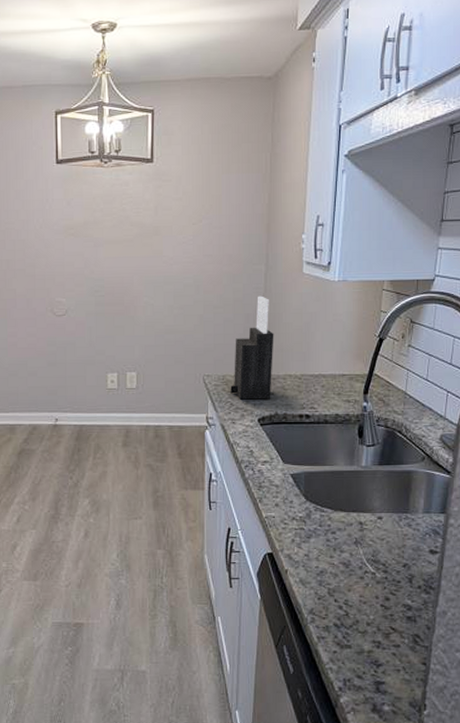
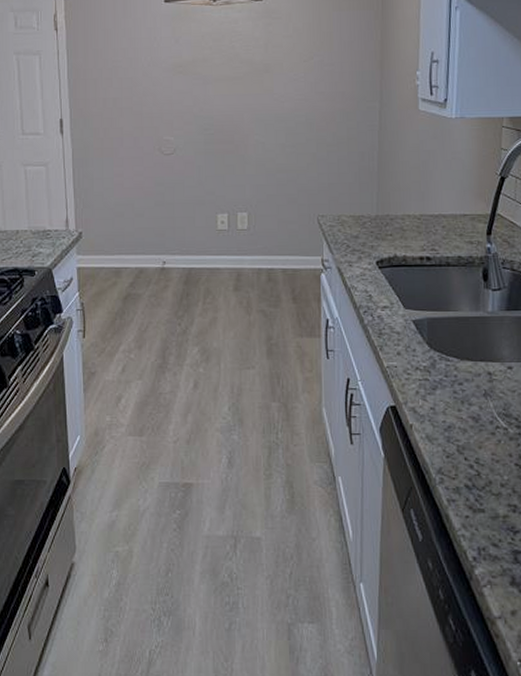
knife block: present [230,296,274,400] -> none [346,133,391,241]

